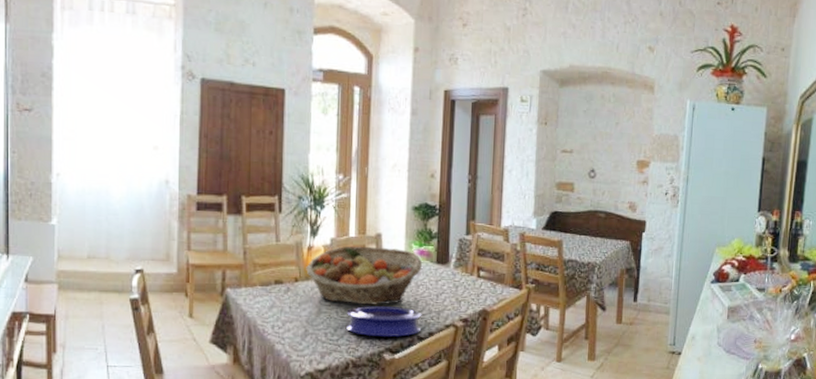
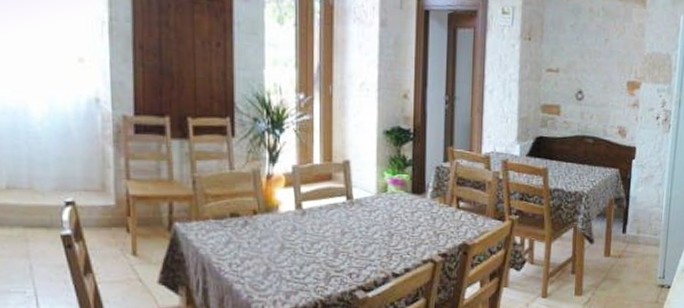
fruit basket: present [306,246,423,305] -> none [265,174,397,240]
plate: present [345,305,422,338] -> none [312,240,397,275]

